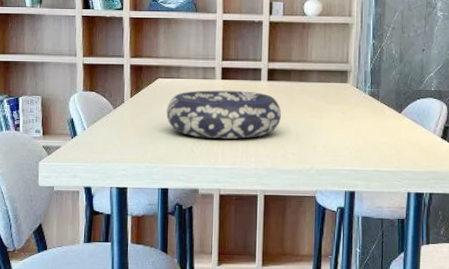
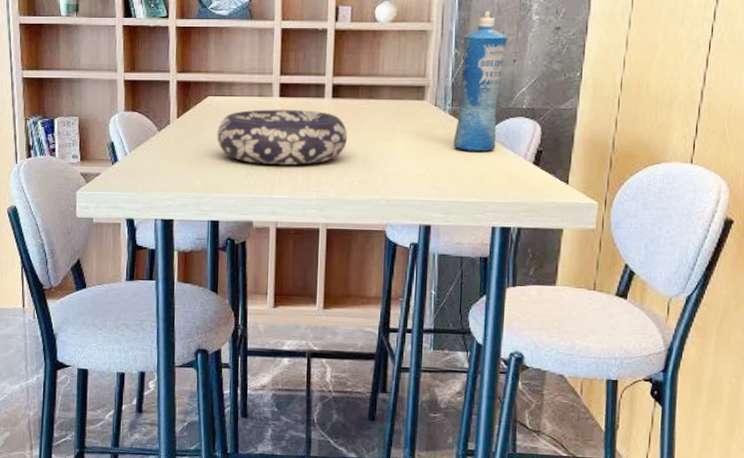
squeeze bottle: none [373,7,417,128] -> present [453,10,508,152]

